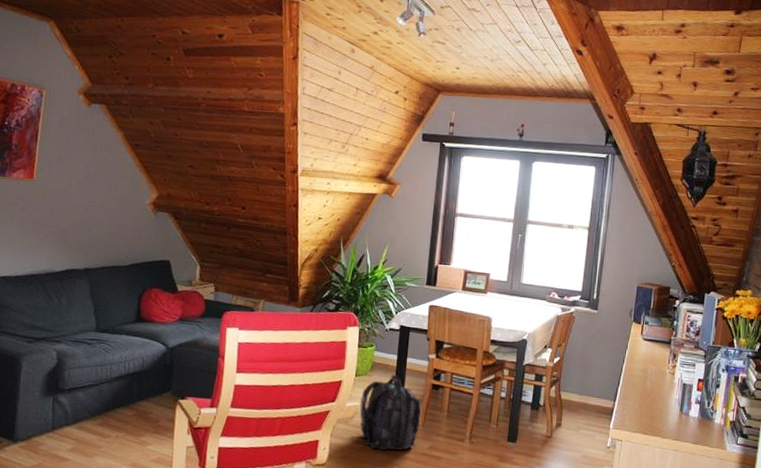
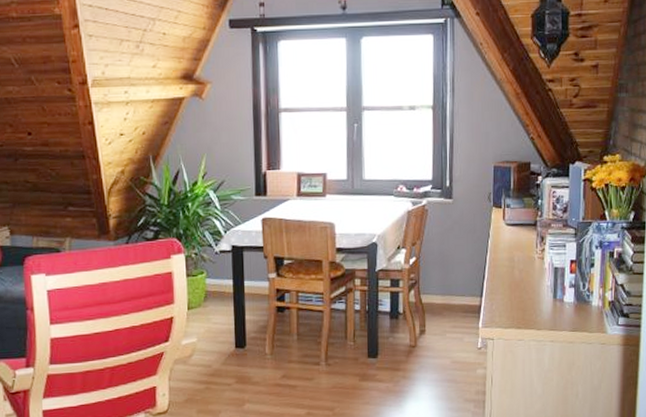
backpack: present [360,374,422,451] -> none [197,301,268,388]

